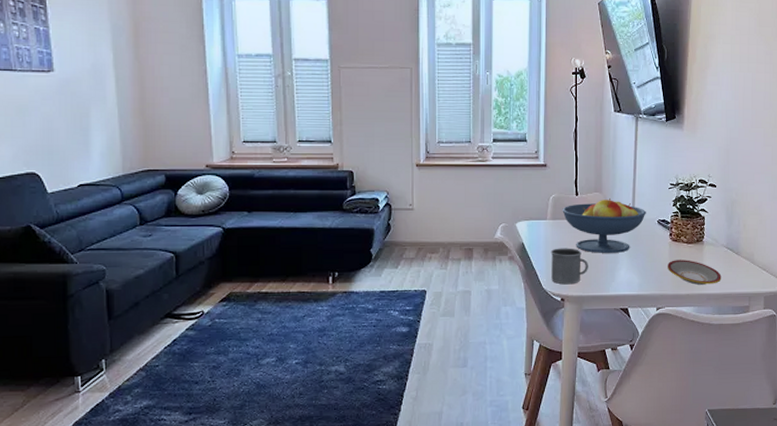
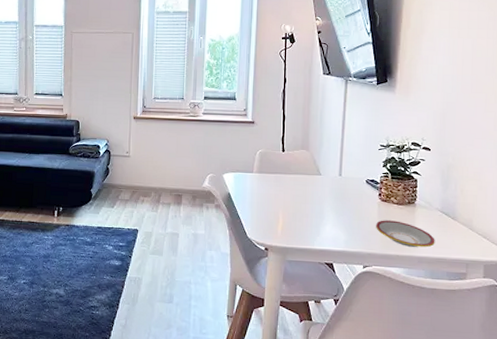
mug: present [550,248,588,285] -> none [256,200,293,236]
fruit bowl: present [562,197,646,253] -> none [268,155,354,209]

